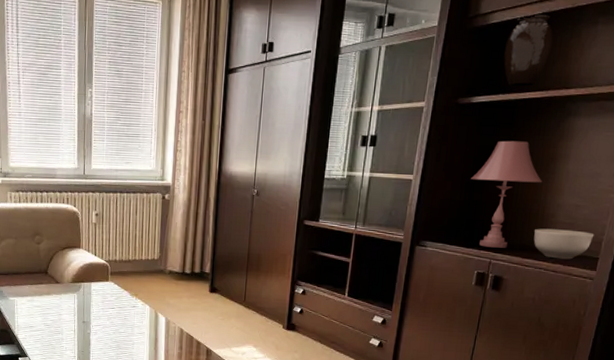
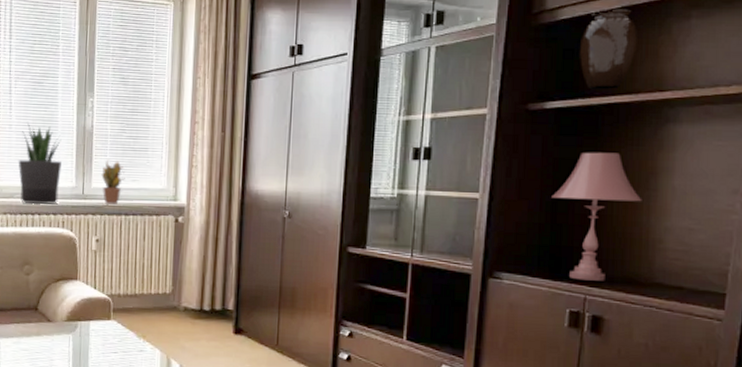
planter: none [27,111,65,184] -> present [18,124,62,205]
potted plant: none [99,143,120,184] -> present [101,158,125,205]
bowl: present [533,228,595,260] -> none [637,256,717,296]

